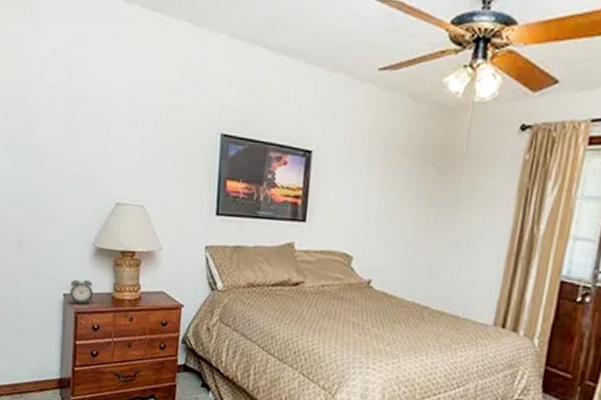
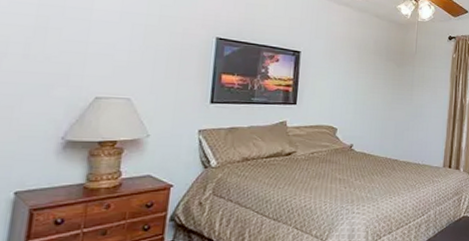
alarm clock: present [68,280,93,304] -> none [21,174,59,201]

